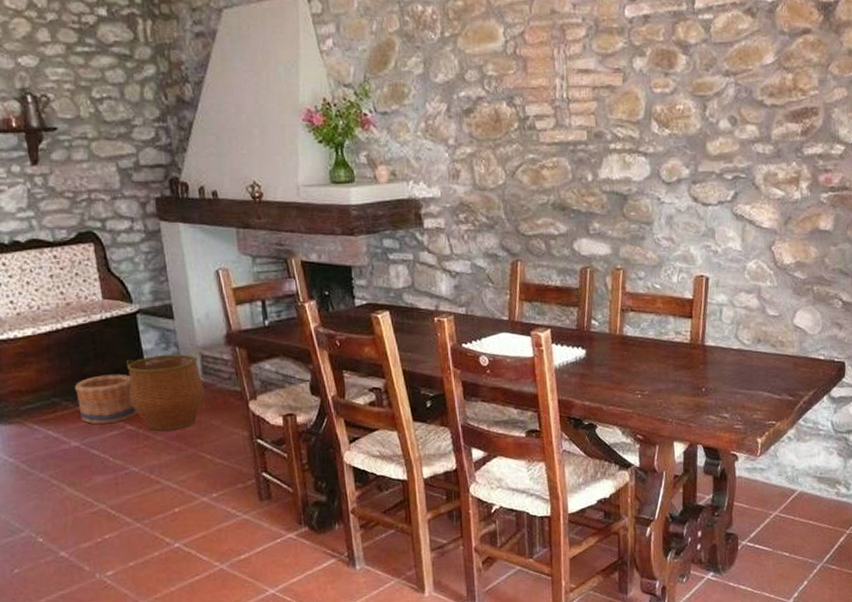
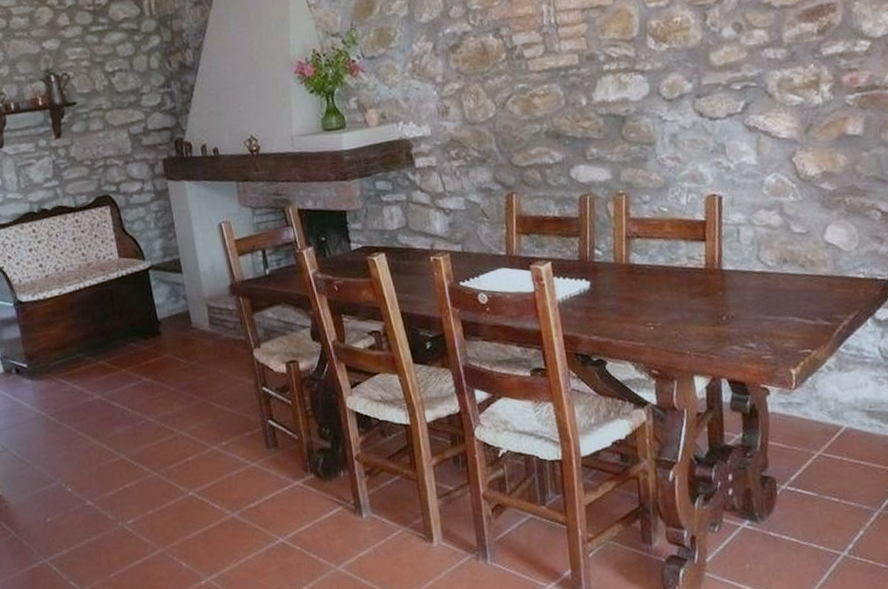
basket: present [75,374,138,425] -> none [96,328,153,378]
basket: present [127,353,205,431] -> none [141,306,212,382]

